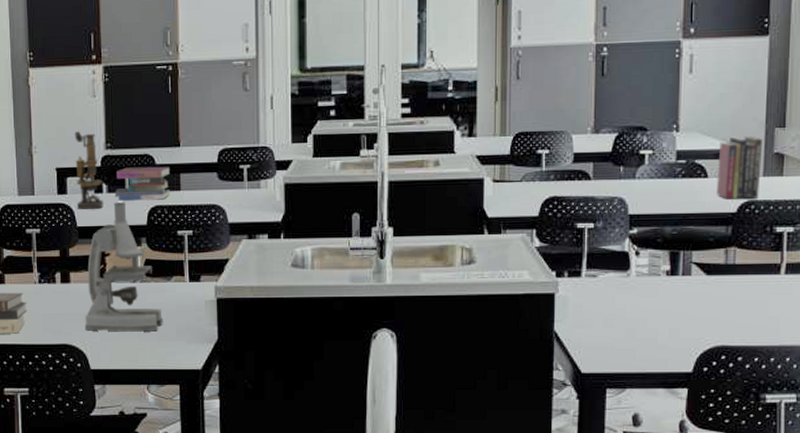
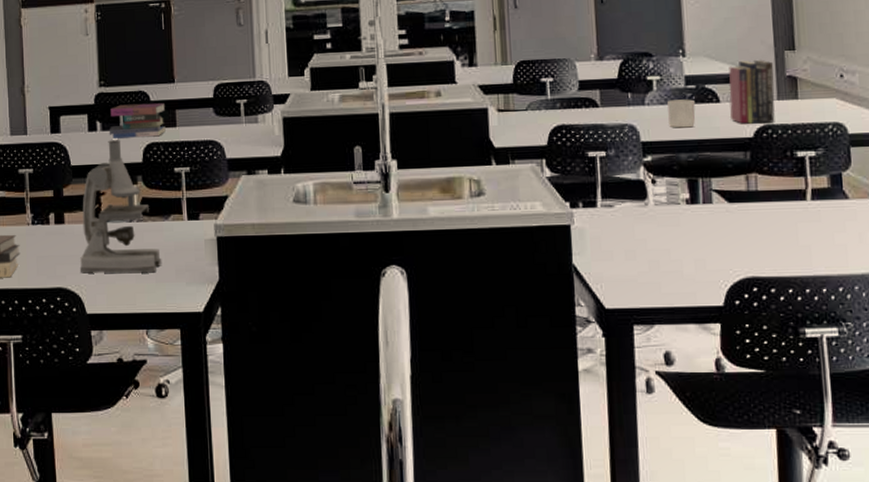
microscope: present [74,131,104,209] -> none [67,69,98,148]
mug: none [656,174,684,202] -> present [666,99,696,128]

